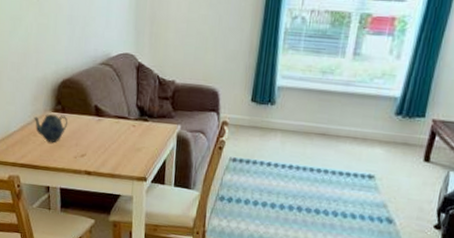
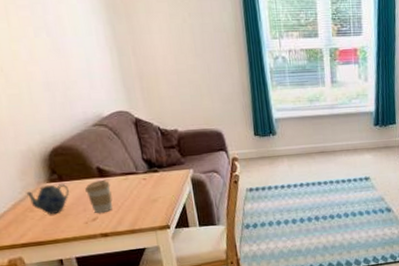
coffee cup: none [81,118,103,152] -> present [85,179,113,214]

